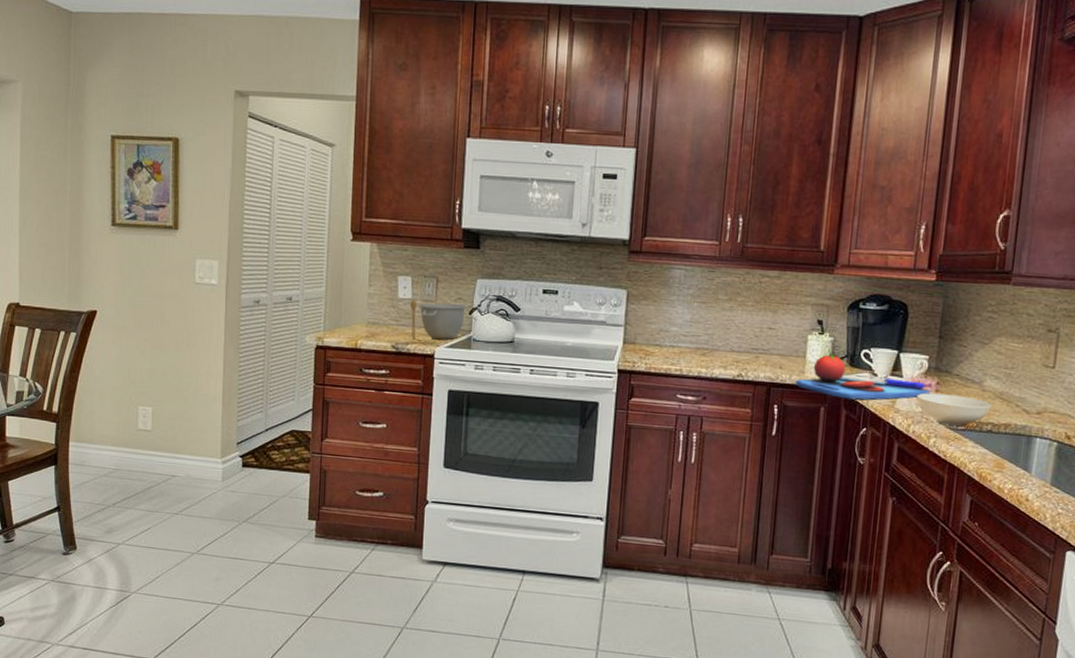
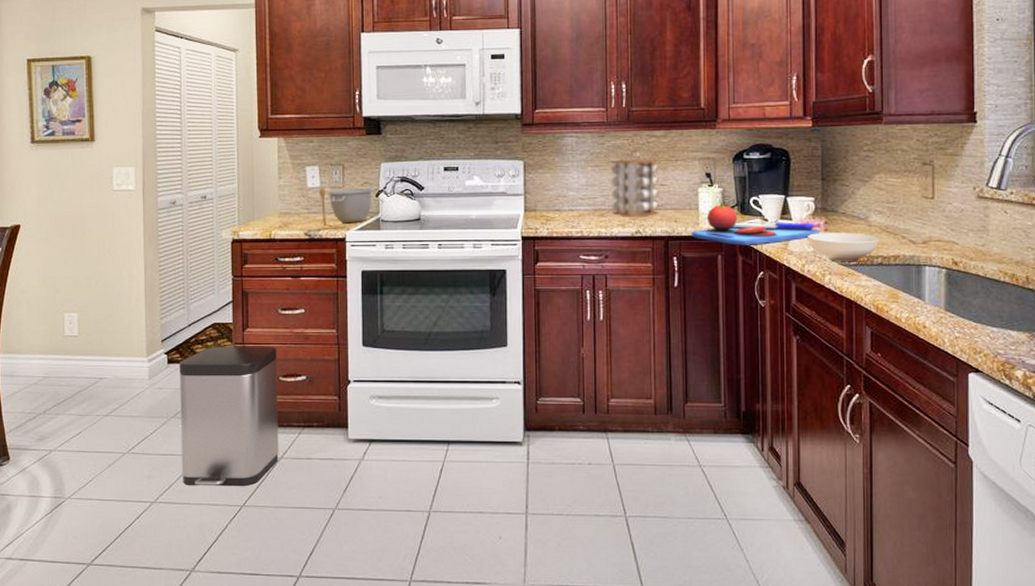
pedal bin: none [250,454,355,597] -> present [179,346,279,486]
spice rack: none [715,289,769,362] -> present [611,150,659,218]

